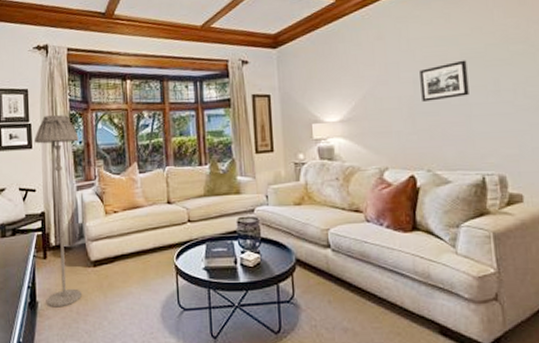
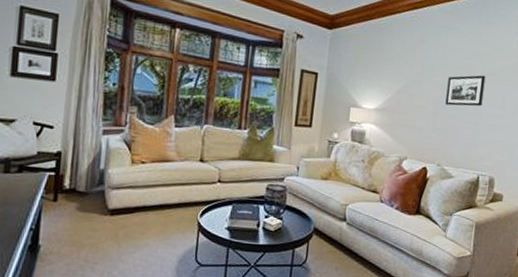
floor lamp: present [33,114,82,308] -> none [50,47,113,253]

